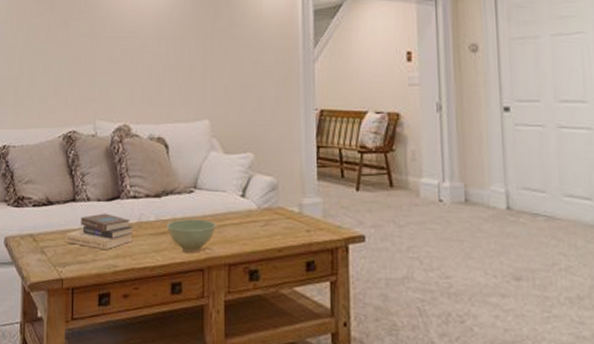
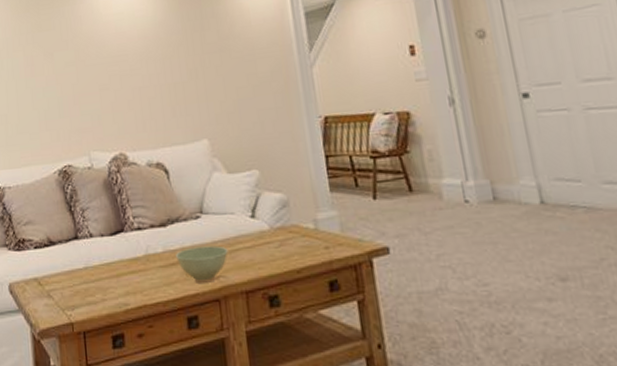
books: present [65,213,133,250] -> none [70,248,142,288]

